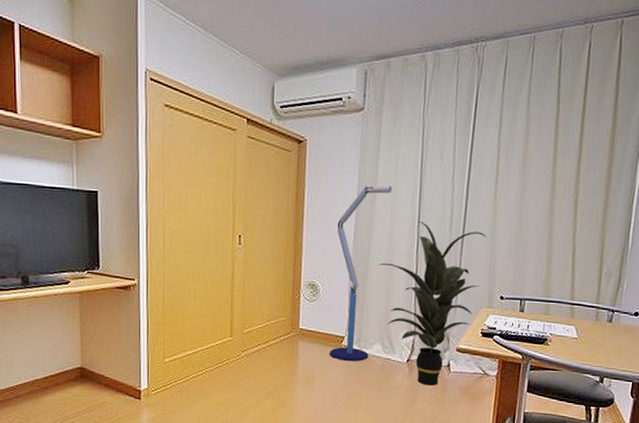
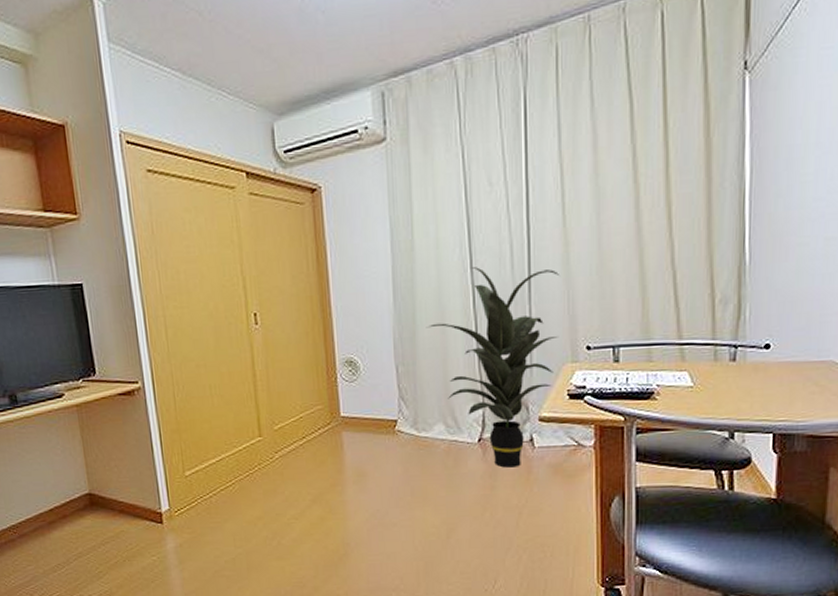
floor lamp: present [329,185,392,362] -> none [371,228,433,450]

